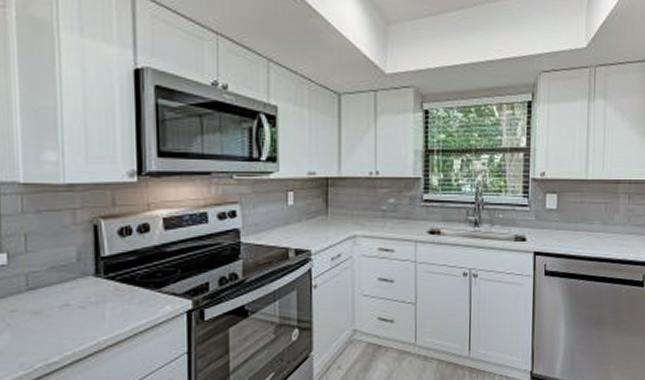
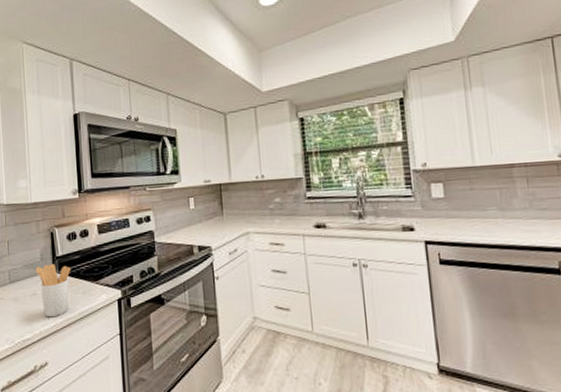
utensil holder: none [68,265,123,335] -> present [35,263,71,318]

